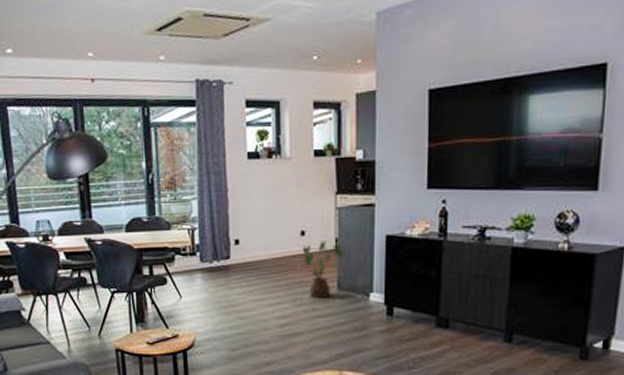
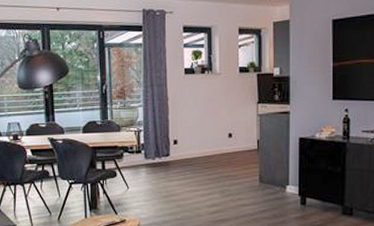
house plant: present [297,241,344,298] -> none [226,142,265,190]

